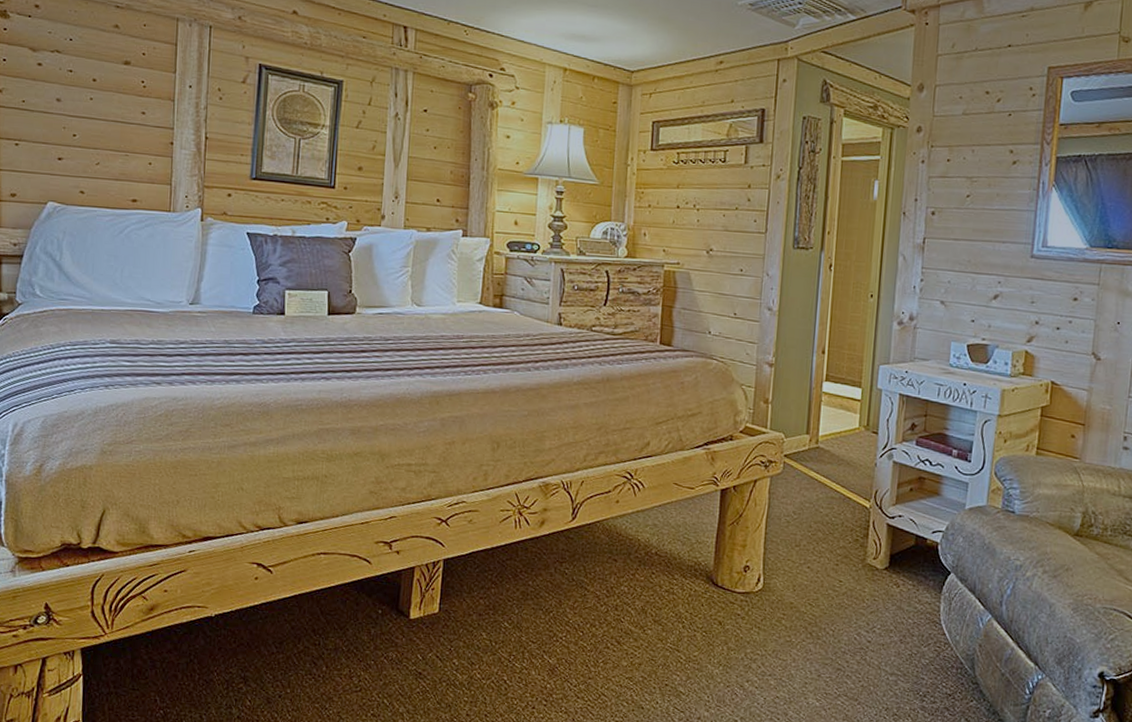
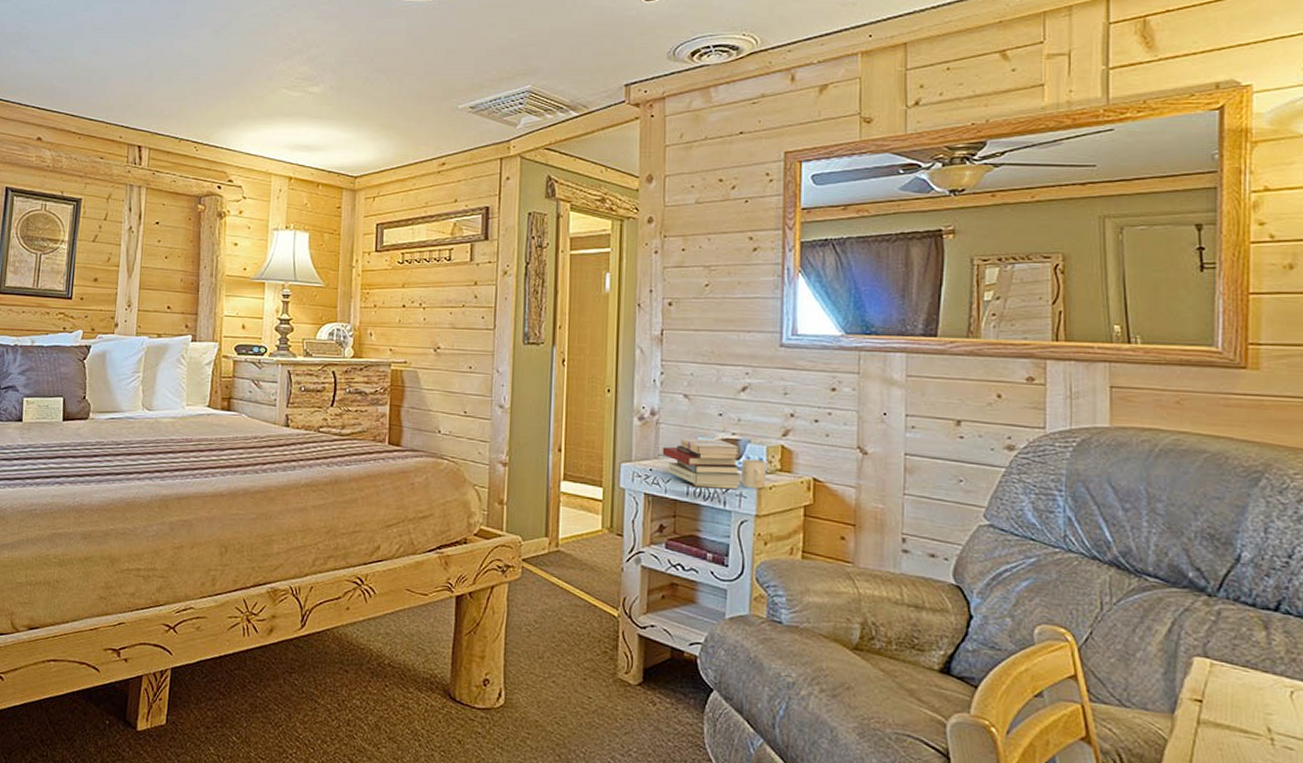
books: none [918,342,989,391] -> present [662,438,742,490]
mug: none [987,363,1011,391] -> present [742,459,767,489]

